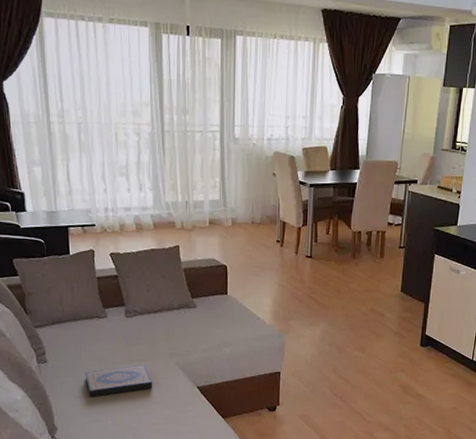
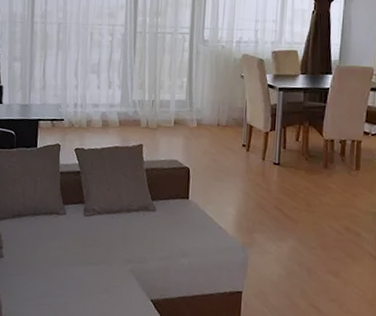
hardback book: present [85,365,152,397] -> none [37,268,105,300]

